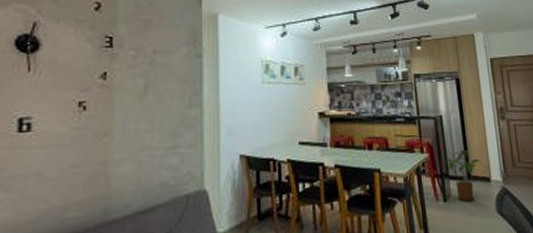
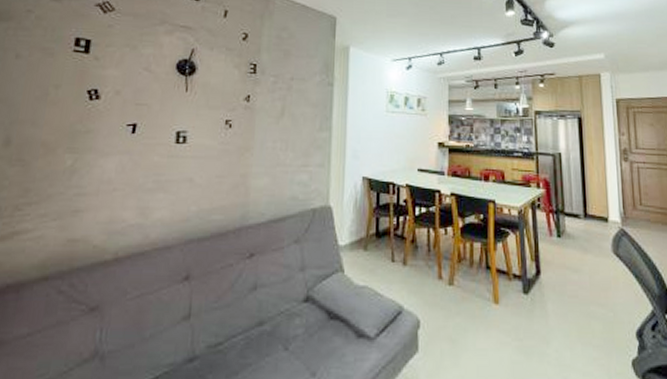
house plant: present [446,150,482,202] -> none [563,189,600,240]

